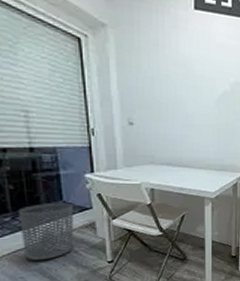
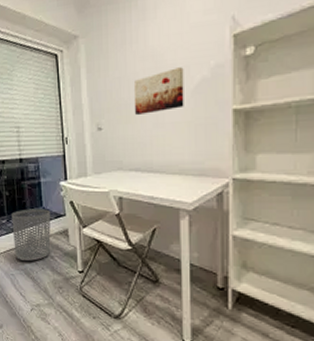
wall art: none [165,78,210,115] -> present [133,67,184,115]

